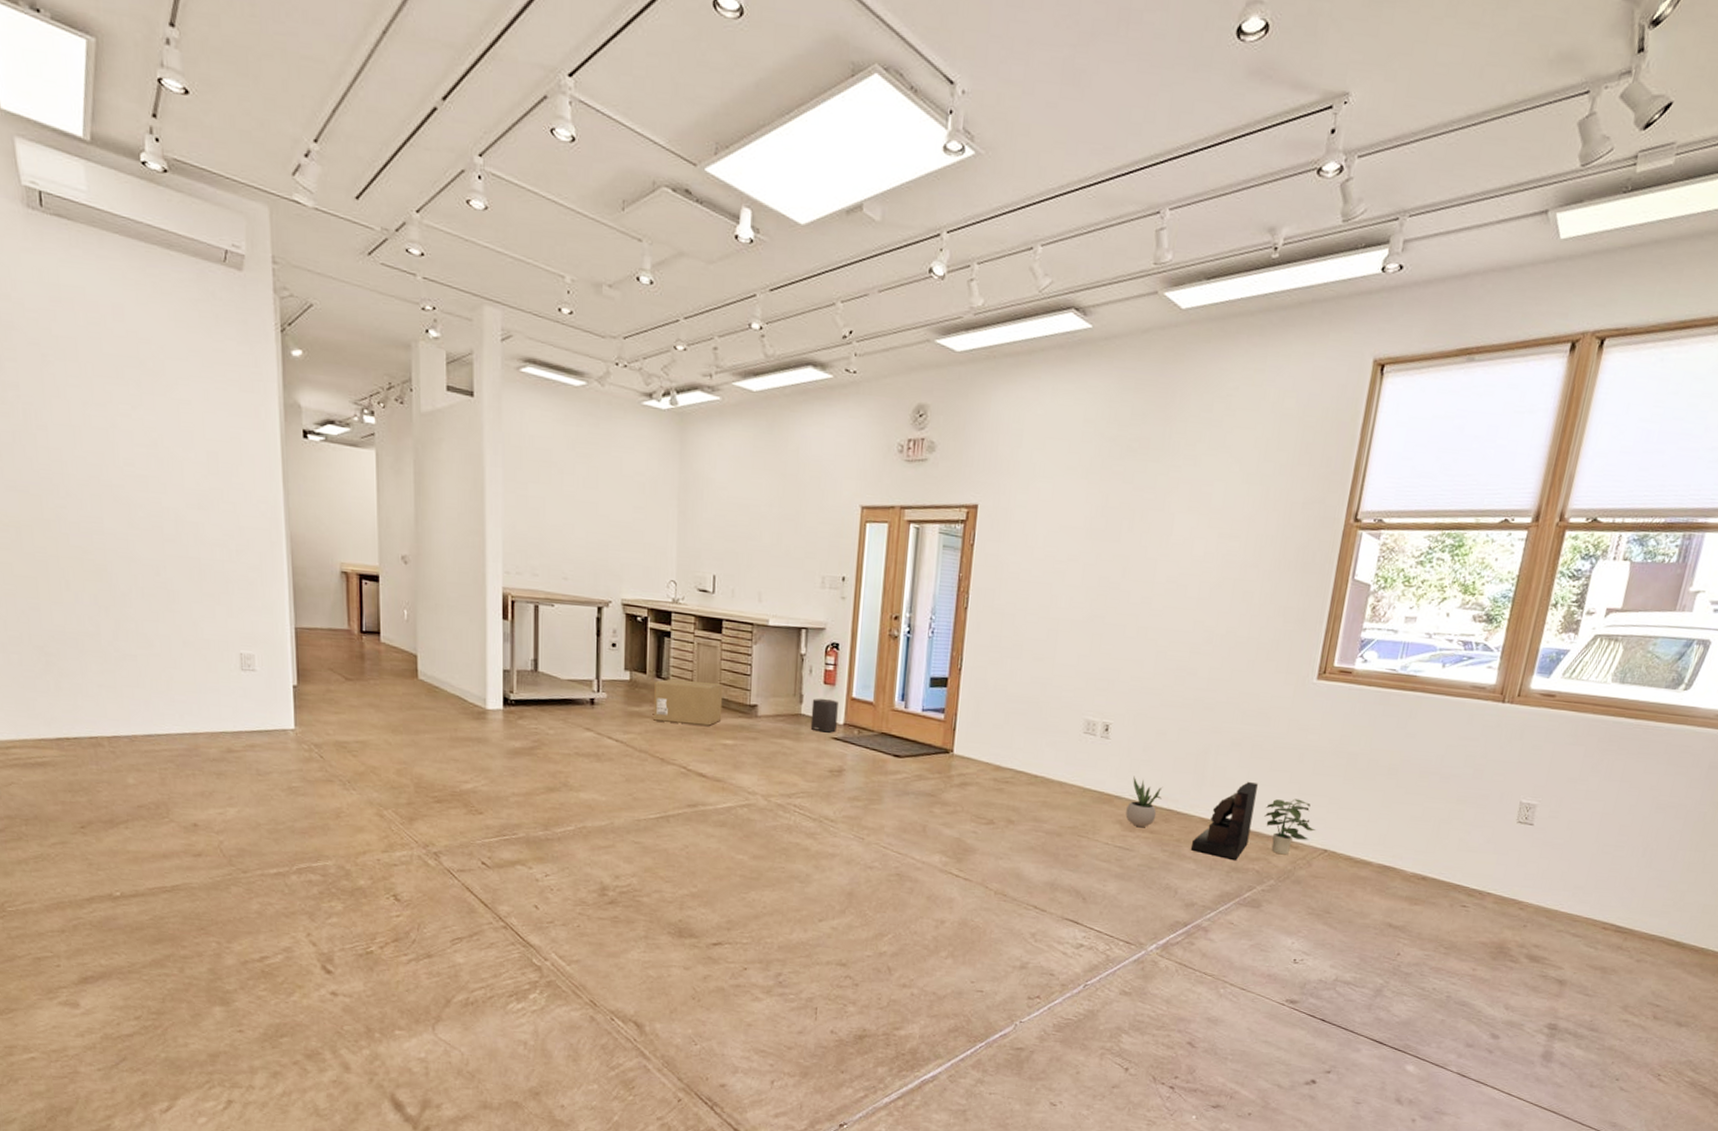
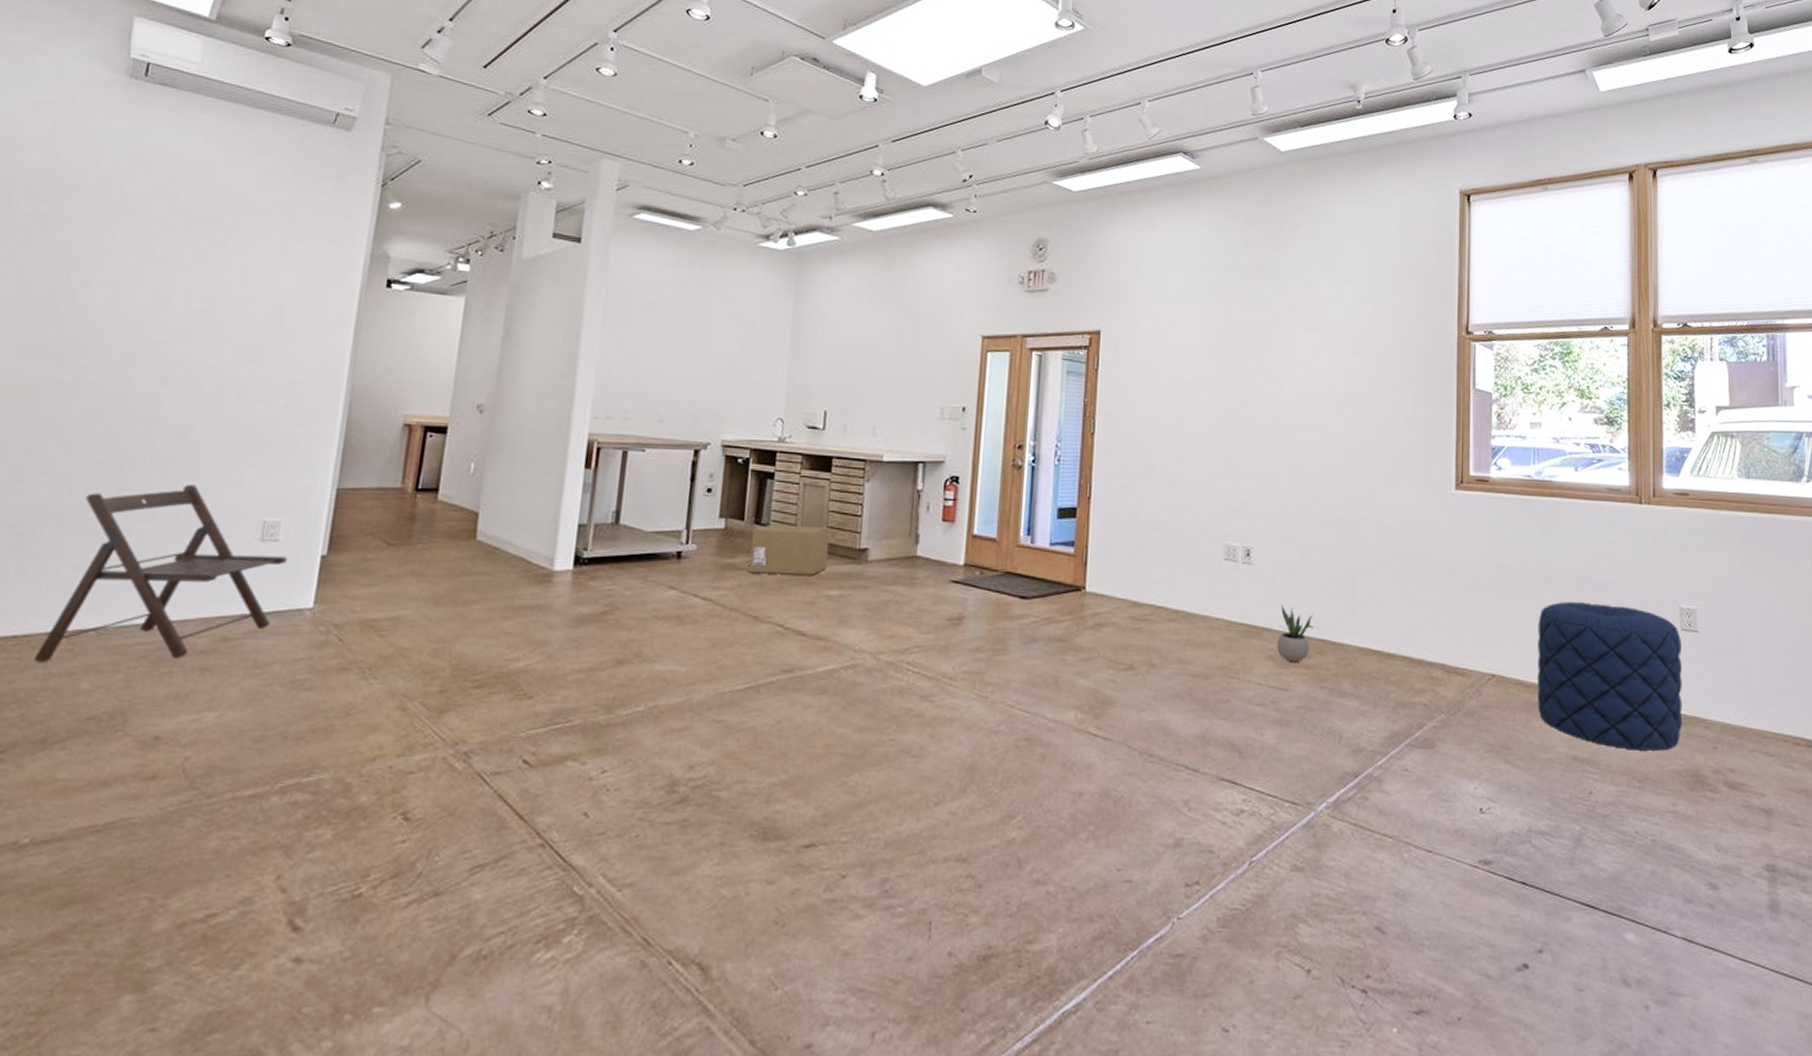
folding chair: none [87,617,267,763] -> present [33,483,288,663]
pedal bin: present [810,698,838,733] -> none [927,537,958,576]
sculpture: present [1190,781,1258,861] -> none [1350,602,1412,694]
potted plant: present [1264,798,1317,855] -> none [1424,619,1481,684]
pouf: none [1362,789,1515,925] -> present [1536,601,1683,751]

